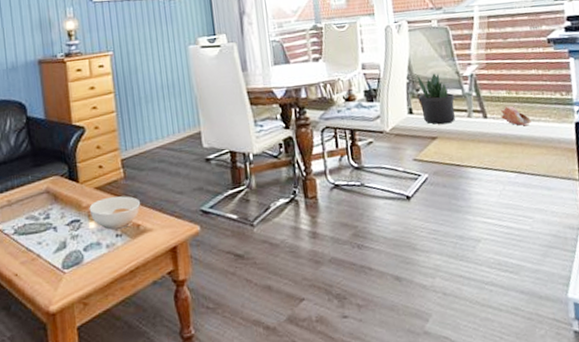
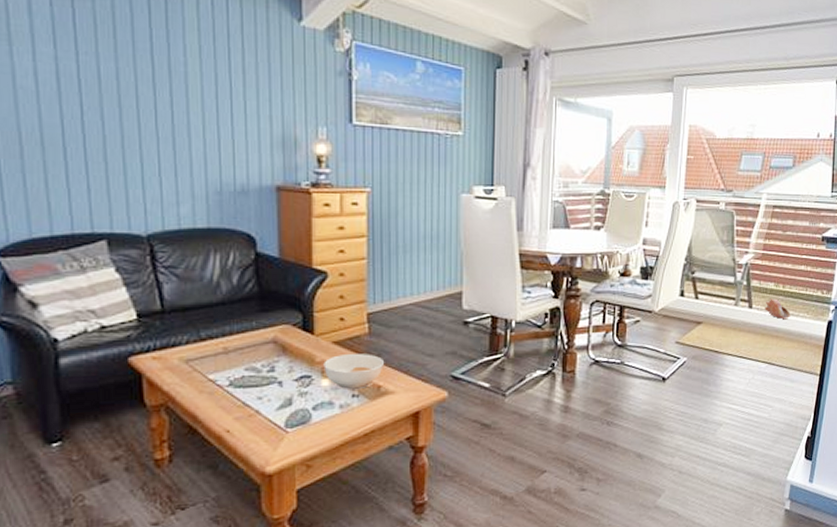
planter: present [417,73,455,125] -> none [692,257,726,310]

